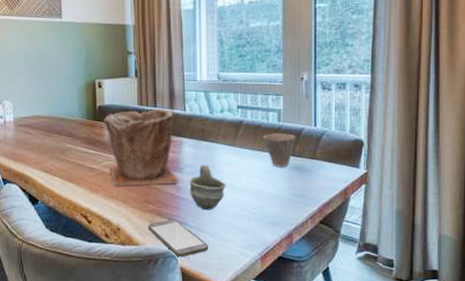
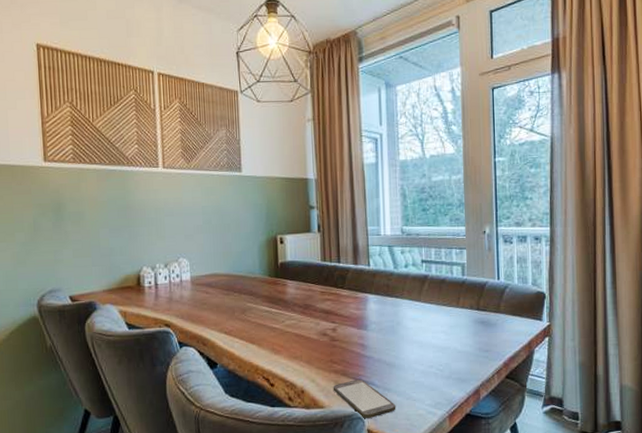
plant pot: present [103,108,179,186] -> none [285,264,364,346]
cup: present [189,165,226,210] -> none [375,321,412,369]
cup: present [263,133,296,167] -> none [448,287,480,322]

